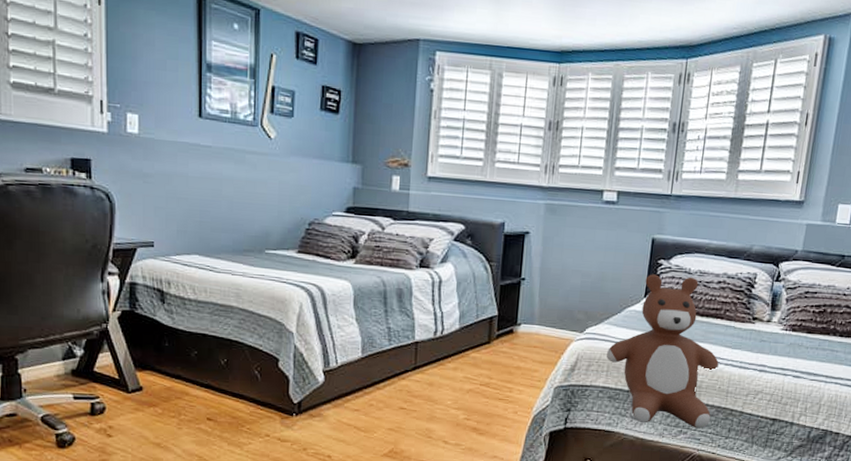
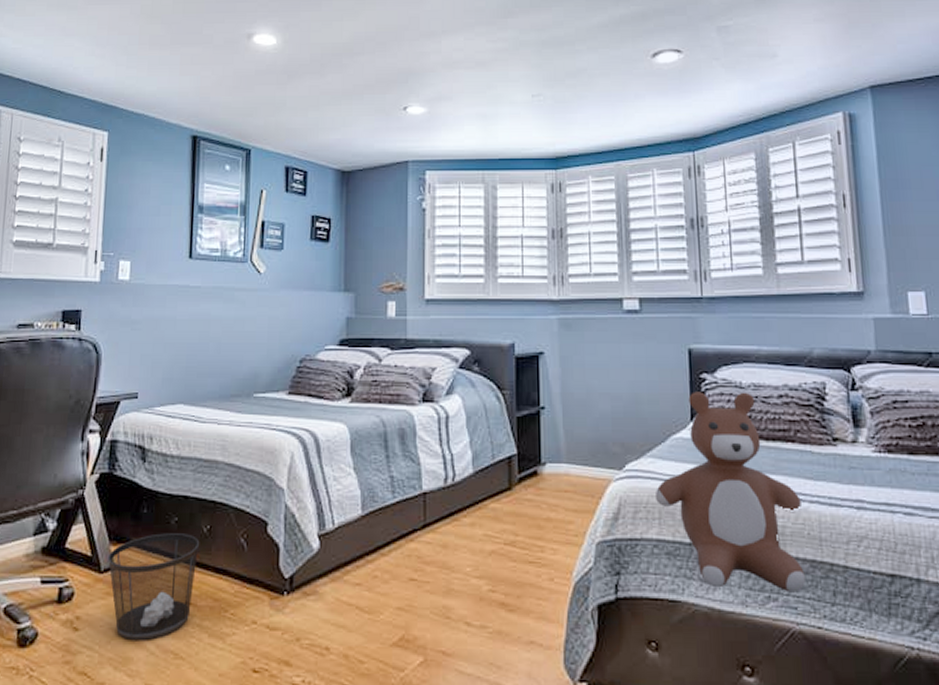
waste bin: none [134,363,218,446] -> present [107,533,200,640]

